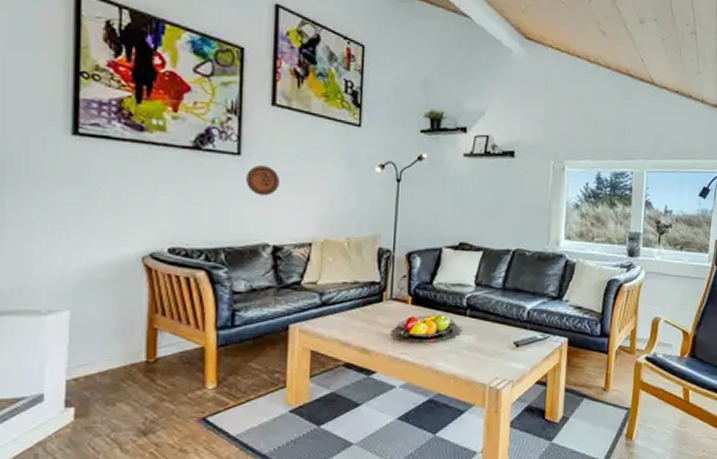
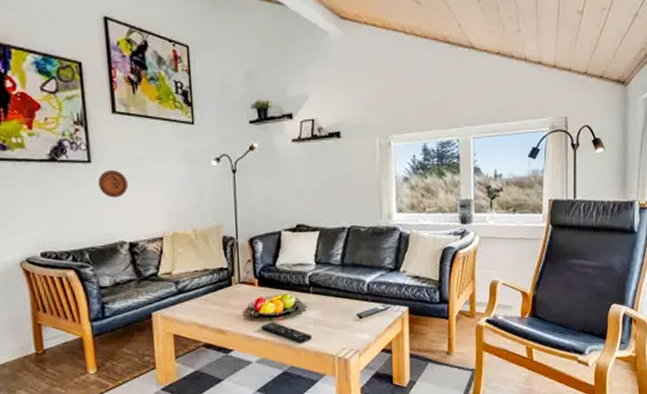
remote control: none [410,344,465,370] -> present [261,321,313,344]

